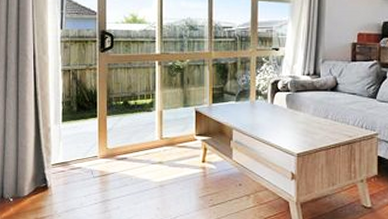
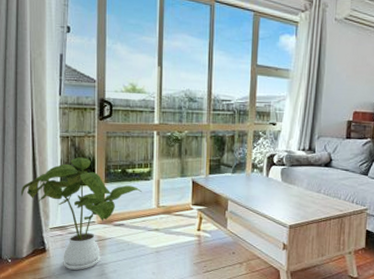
house plant: none [22,90,144,207] -> present [20,157,142,270]

